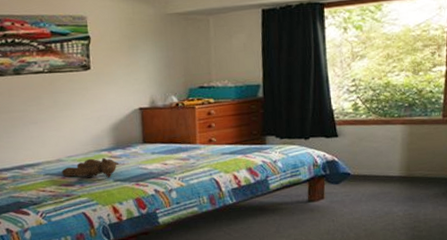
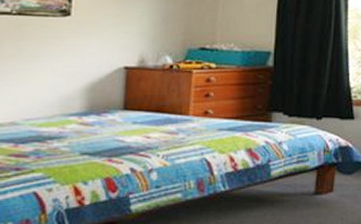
teddy bear: present [61,157,119,179] -> none [14,123,90,151]

